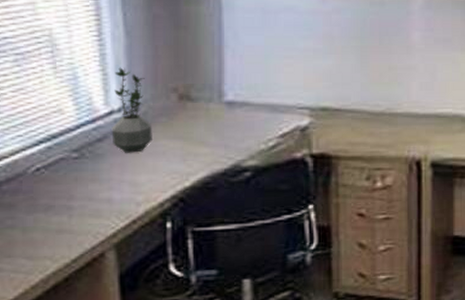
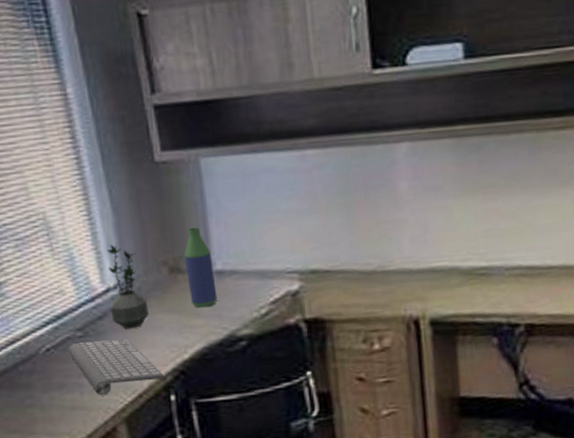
computer keyboard: none [60,163,161,220] -> present [68,339,164,396]
bottle: none [195,57,226,137] -> present [184,227,218,308]

